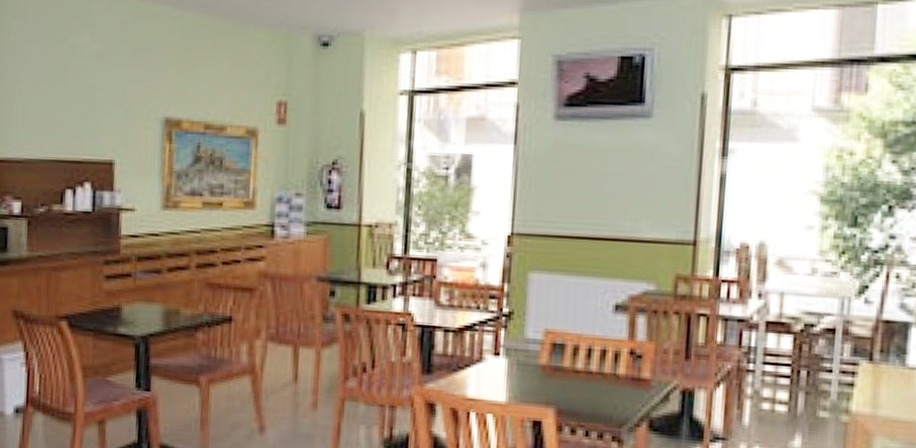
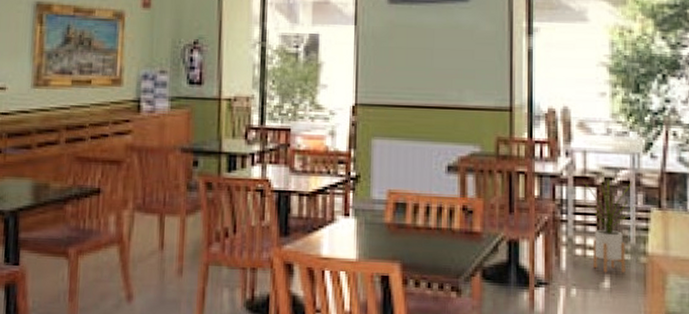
house plant: none [775,318,840,432] -> present [582,172,635,273]

